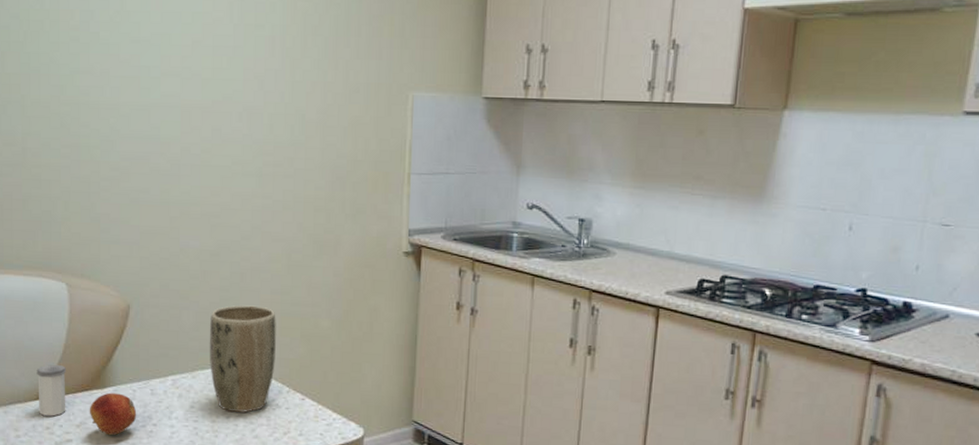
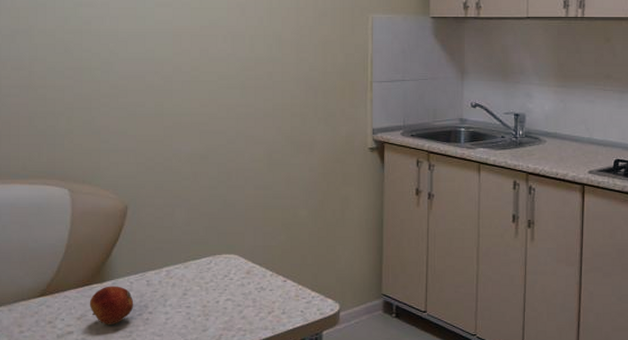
salt shaker: present [36,365,66,417] -> none [40,264,68,311]
plant pot: present [209,305,276,413] -> none [199,200,260,296]

